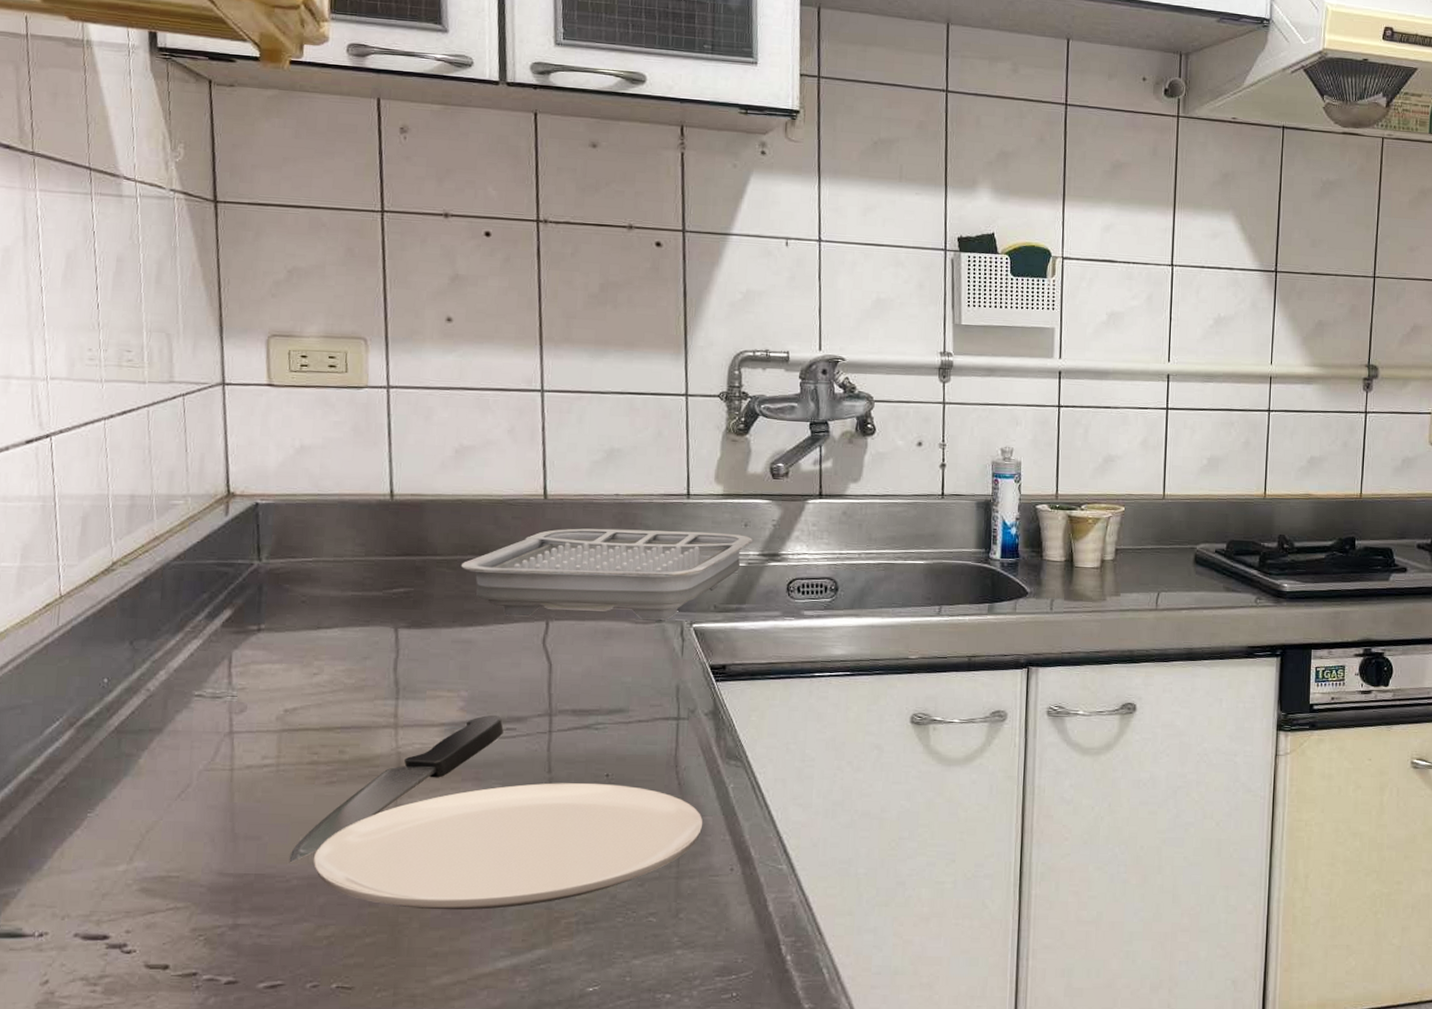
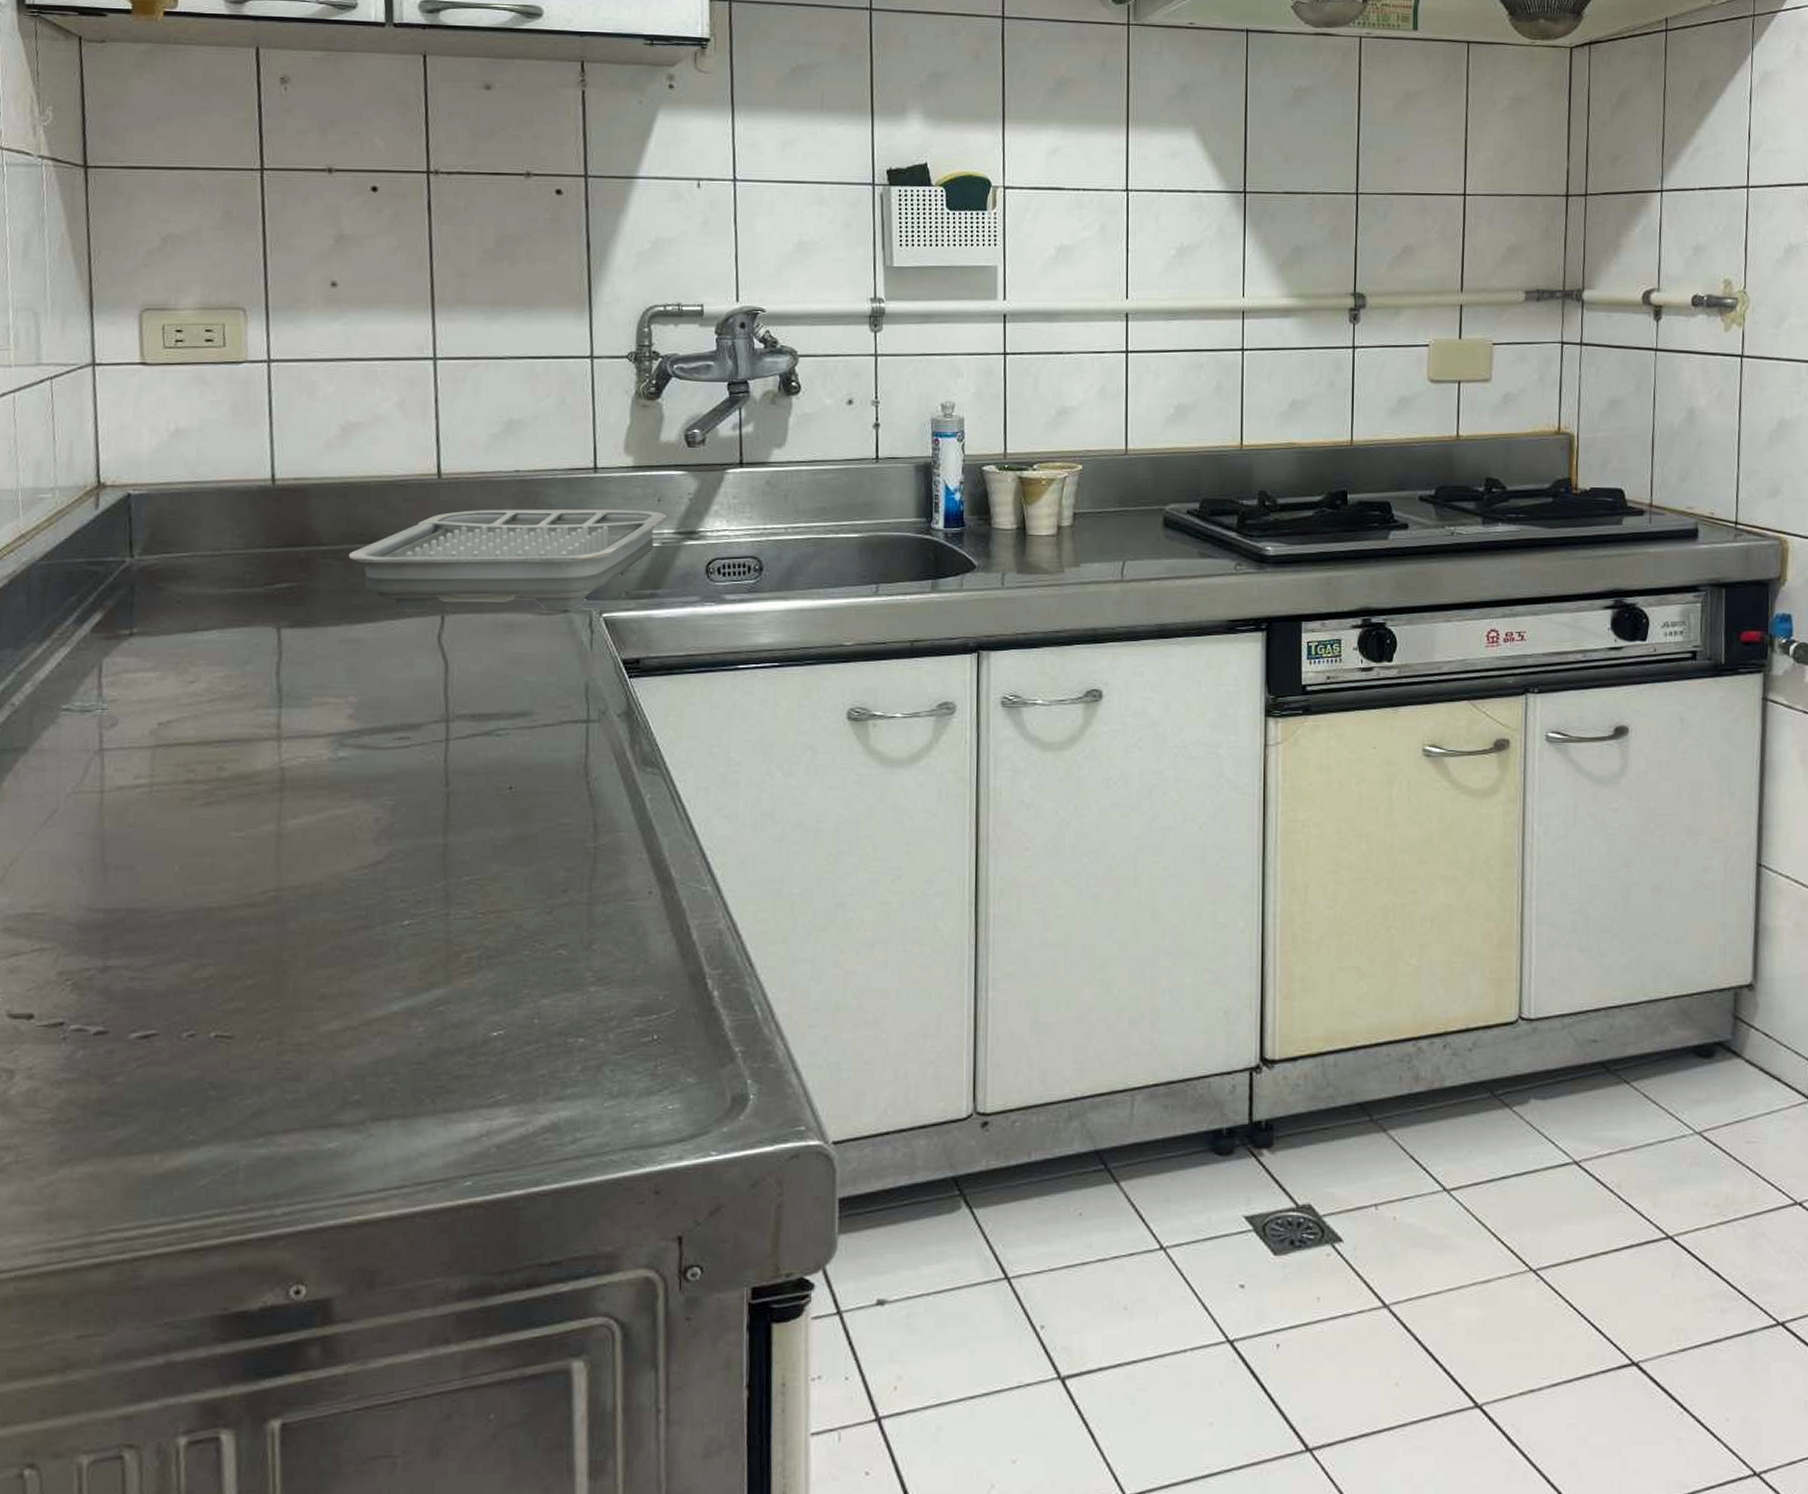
kitchen knife: present [289,714,504,862] -> none [163,722,396,894]
plate: present [314,783,703,910] -> none [190,798,618,946]

